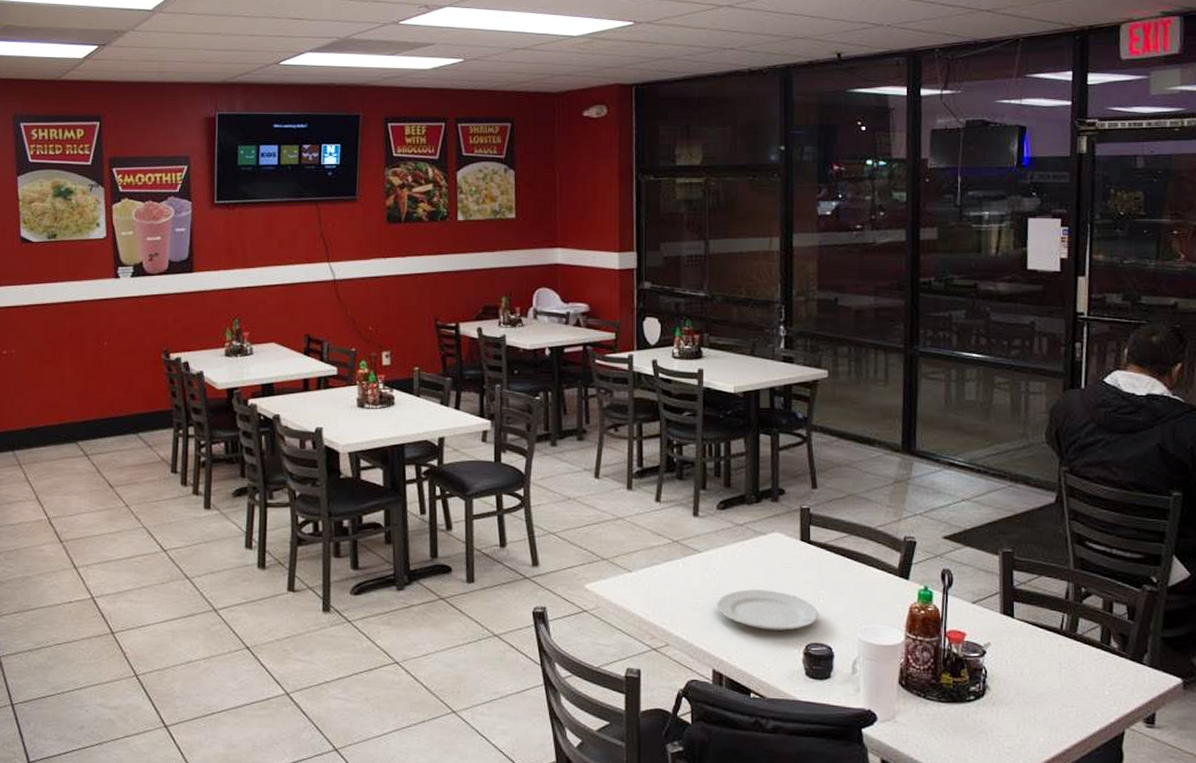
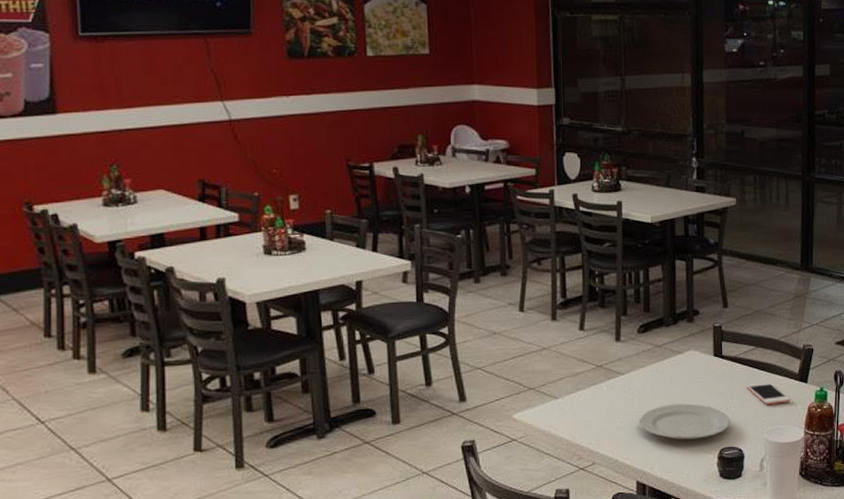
cell phone: none [836,575,889,600] -> present [746,382,791,405]

